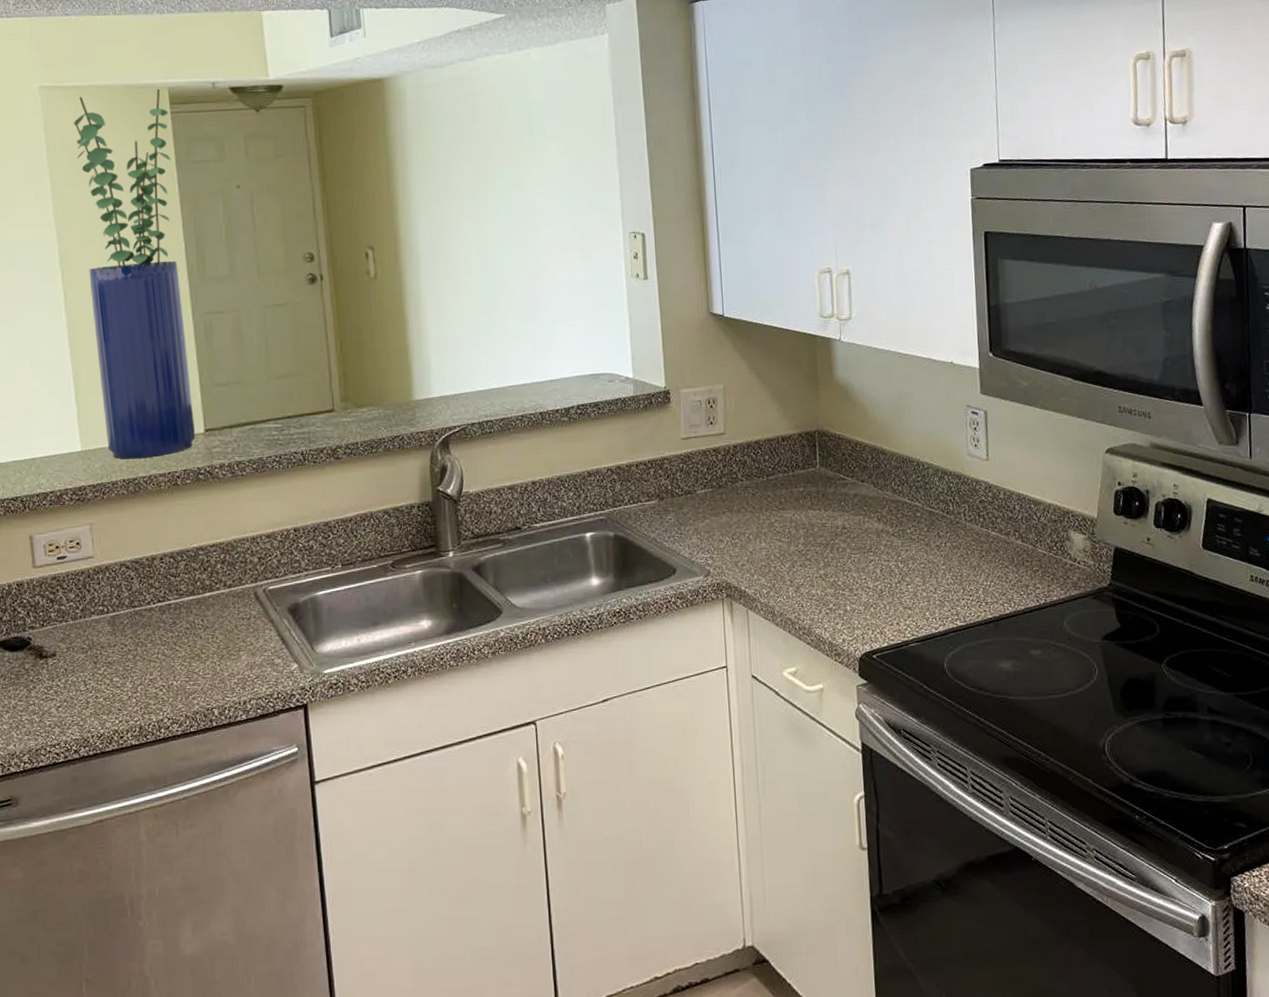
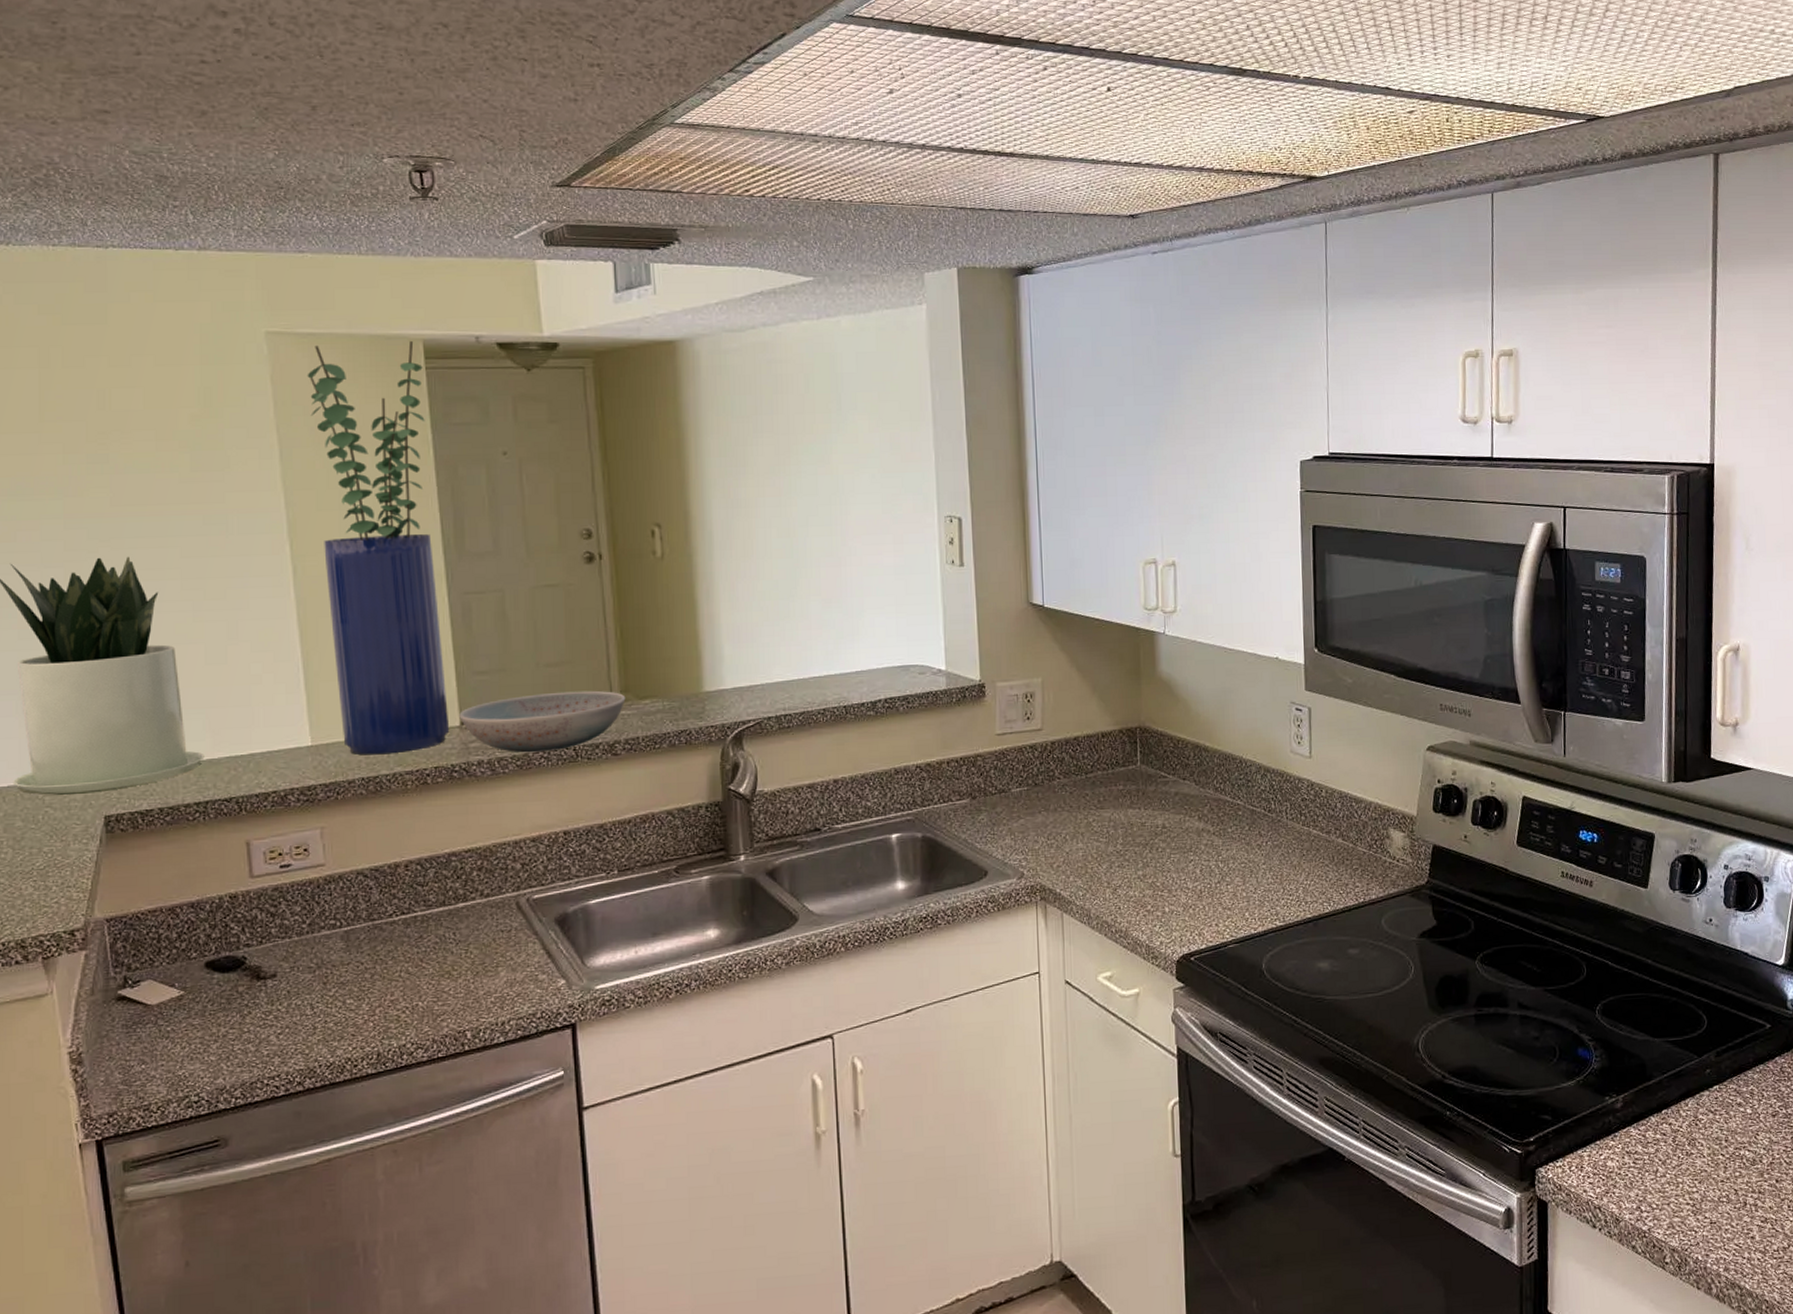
dish: none [203,400,346,457] -> present [459,690,626,753]

